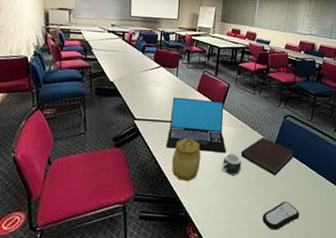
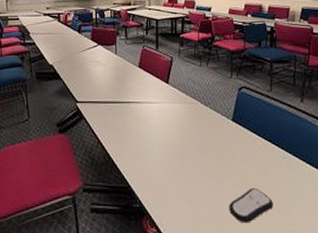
laptop: present [166,97,226,153] -> none [111,75,178,134]
jar: present [171,138,201,182] -> none [119,119,151,168]
mug: present [222,153,242,175] -> none [175,134,197,159]
notebook: present [241,137,295,176] -> none [194,113,257,158]

